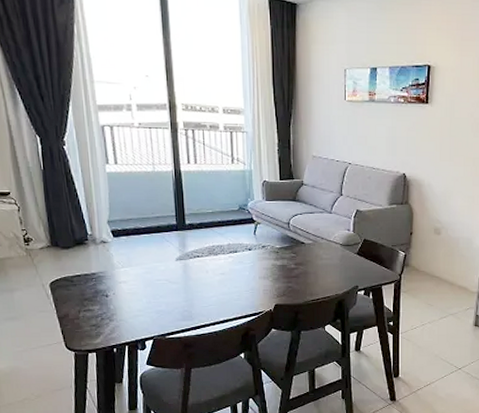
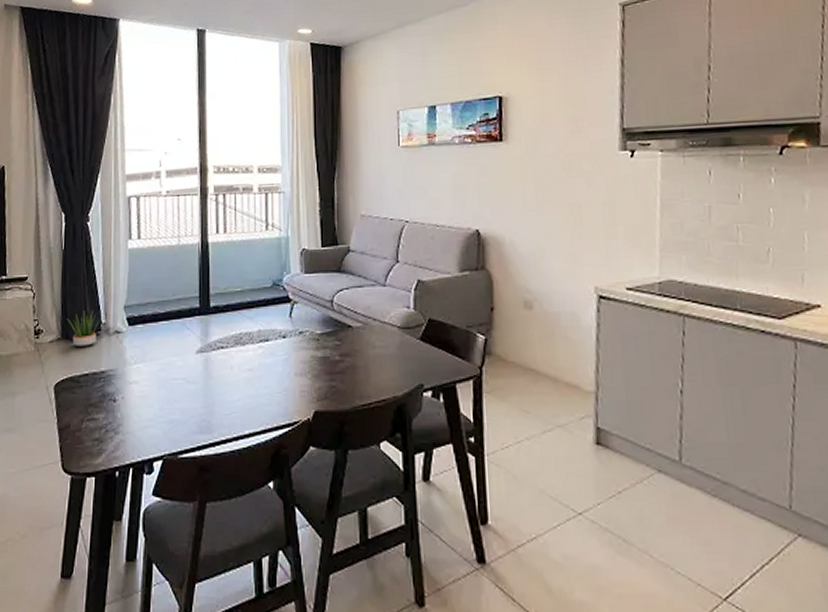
potted plant: none [54,223,87,254] -> present [66,310,101,348]

